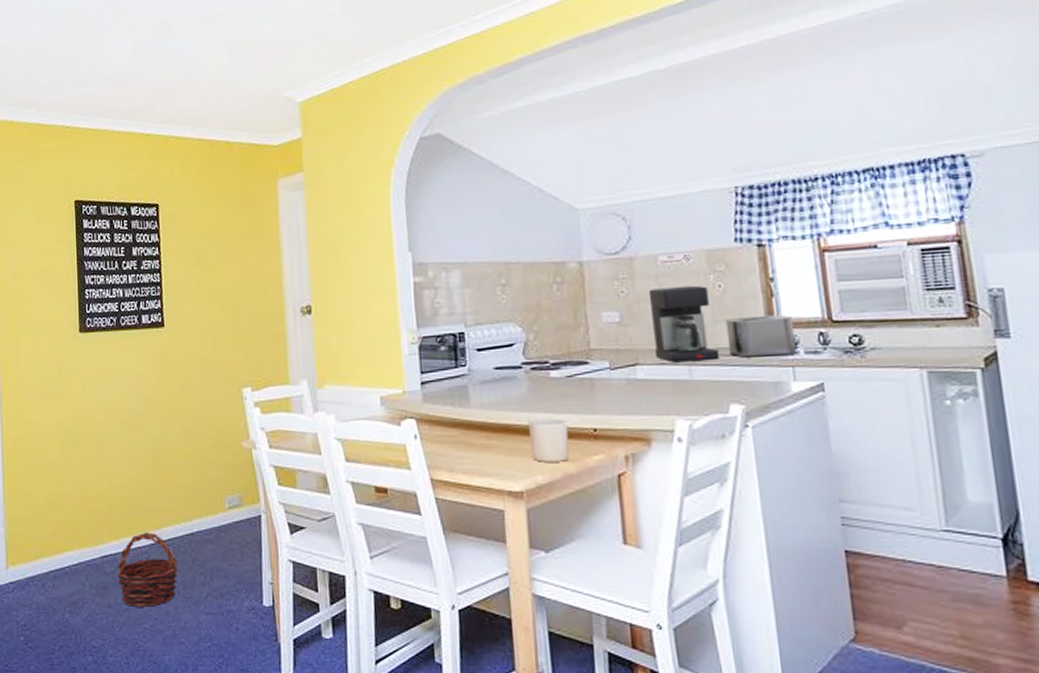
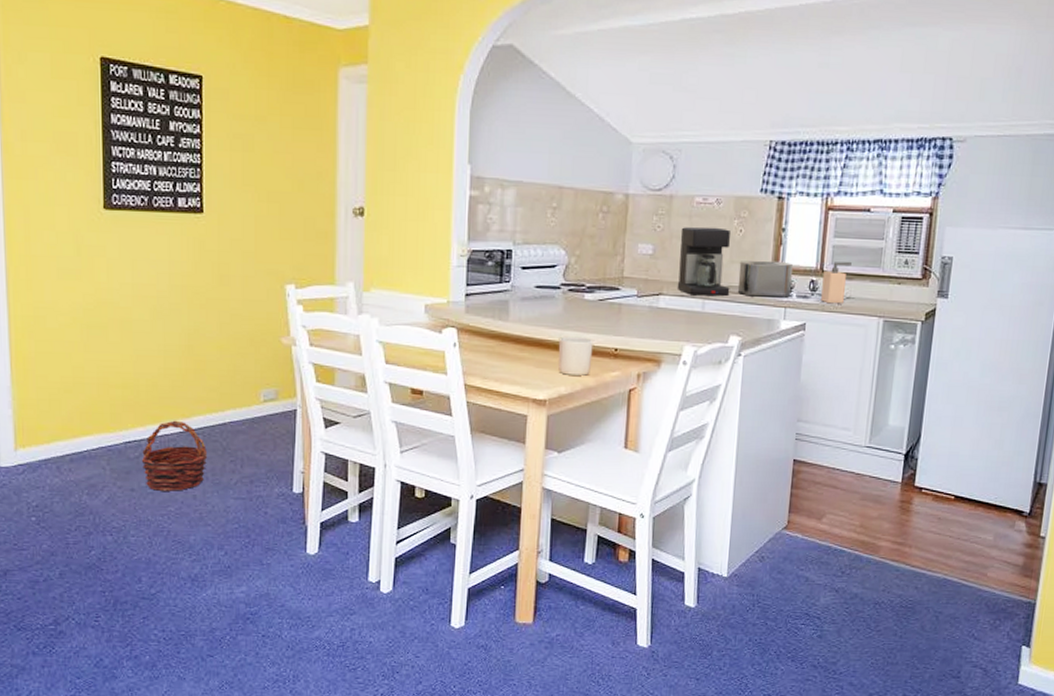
soap dispenser: none [833,307,868,358] -> present [821,262,852,304]

